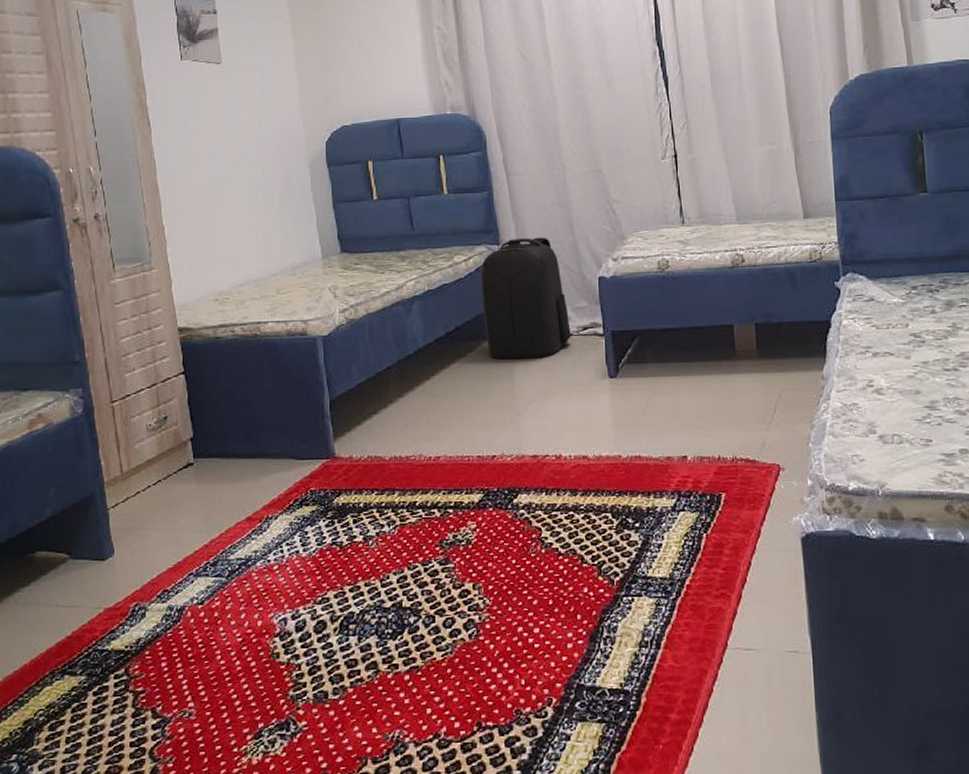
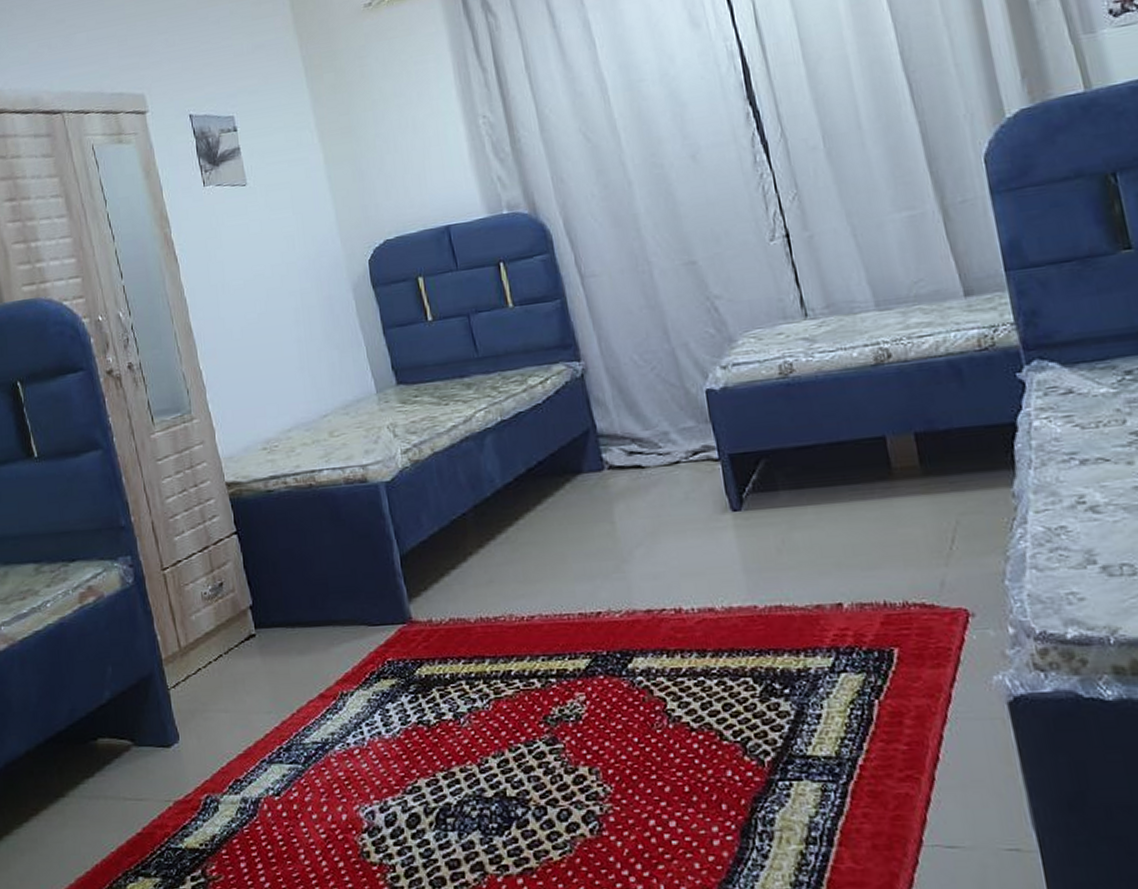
backpack: present [481,237,571,360] -> none [561,347,679,497]

